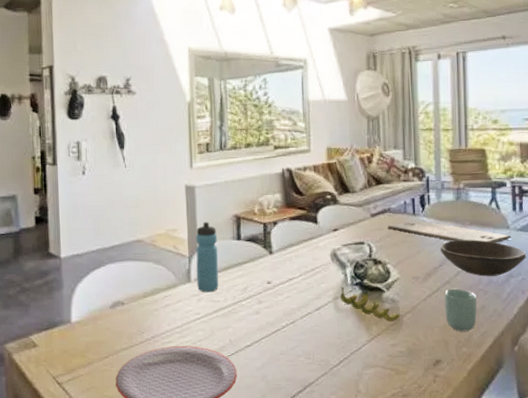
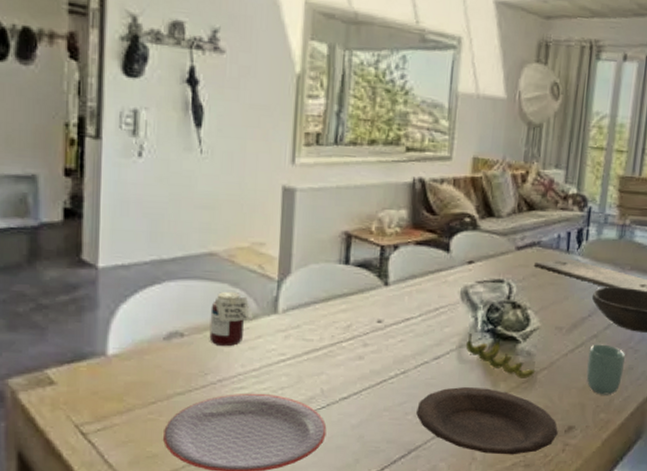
jar: none [142,268,173,311] -> present [209,291,253,347]
water bottle: present [195,221,218,293] -> none [285,236,319,329]
plate: none [307,331,428,387] -> present [416,387,558,455]

